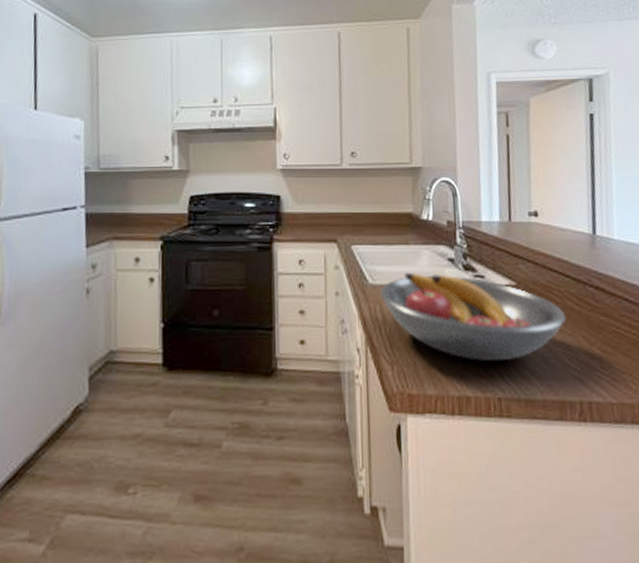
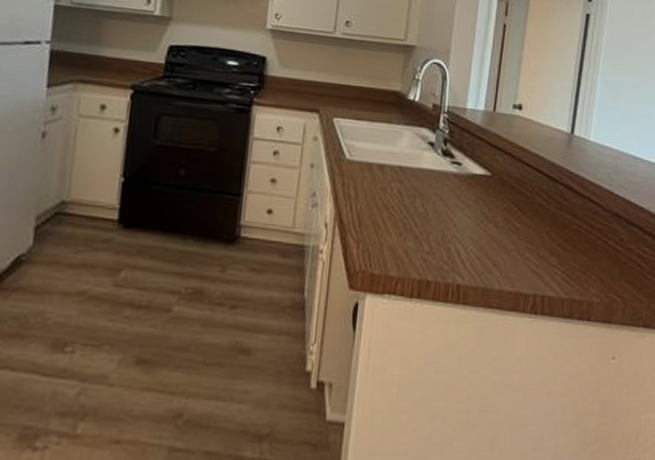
fruit bowl: present [380,272,567,362] -> none [356,151,534,249]

